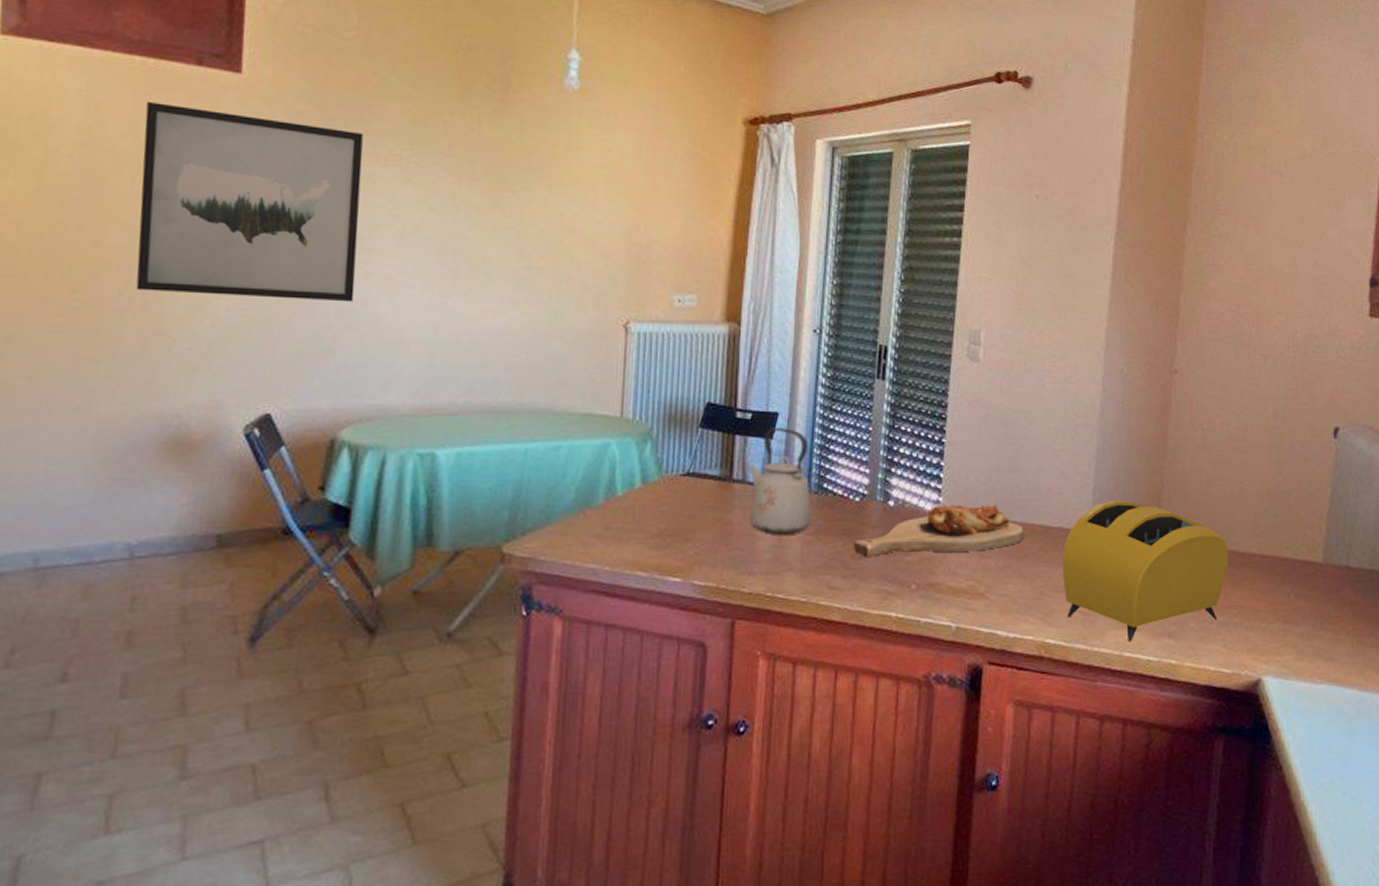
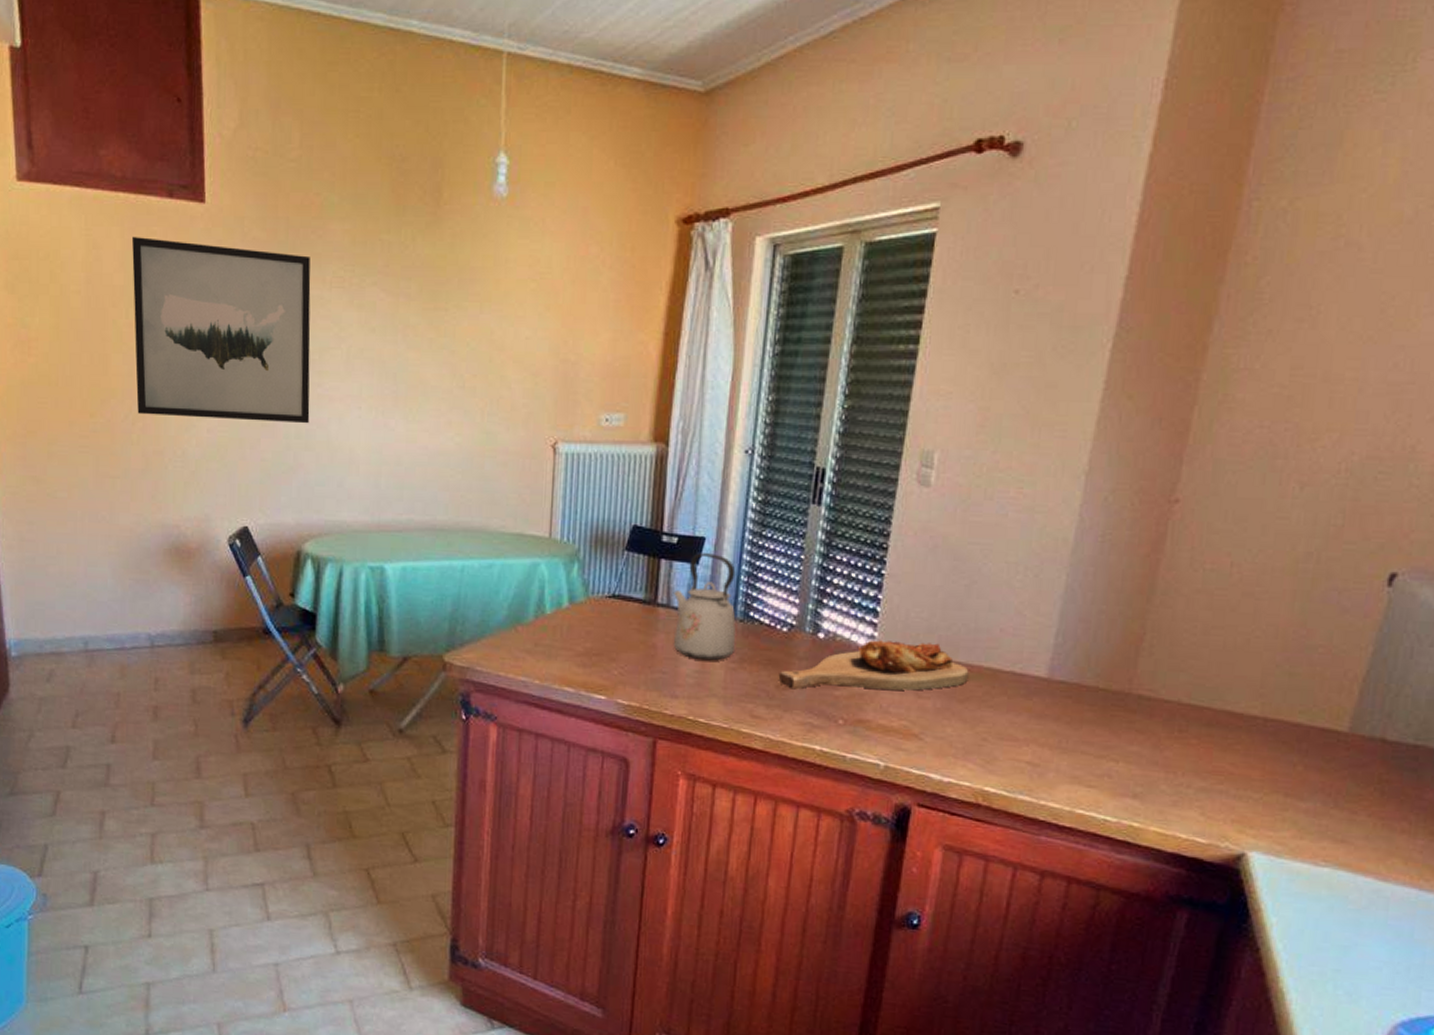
toaster: present [1062,501,1229,642] -> none [1010,646,1222,799]

